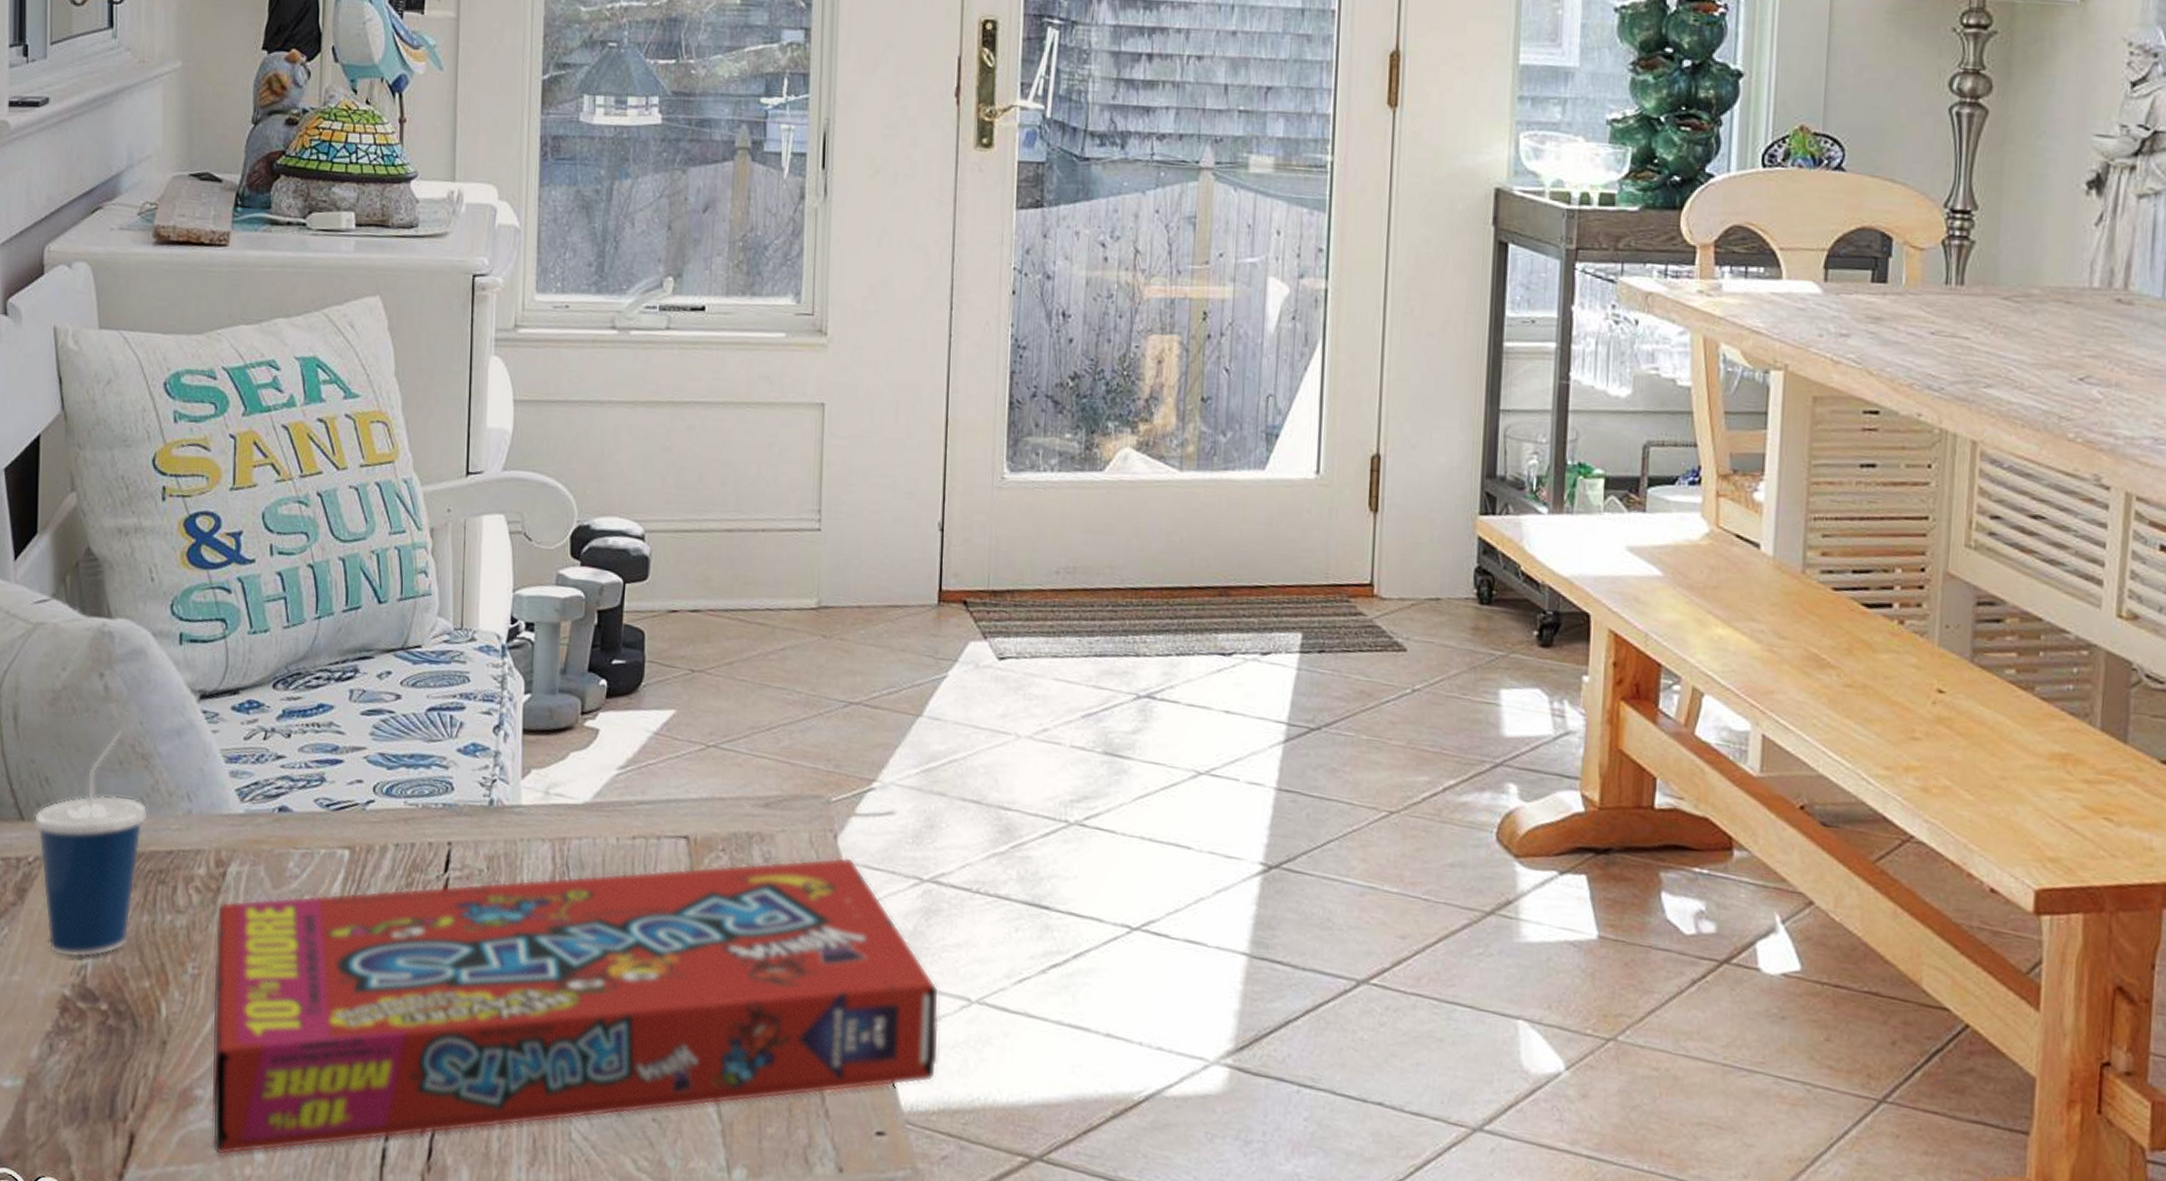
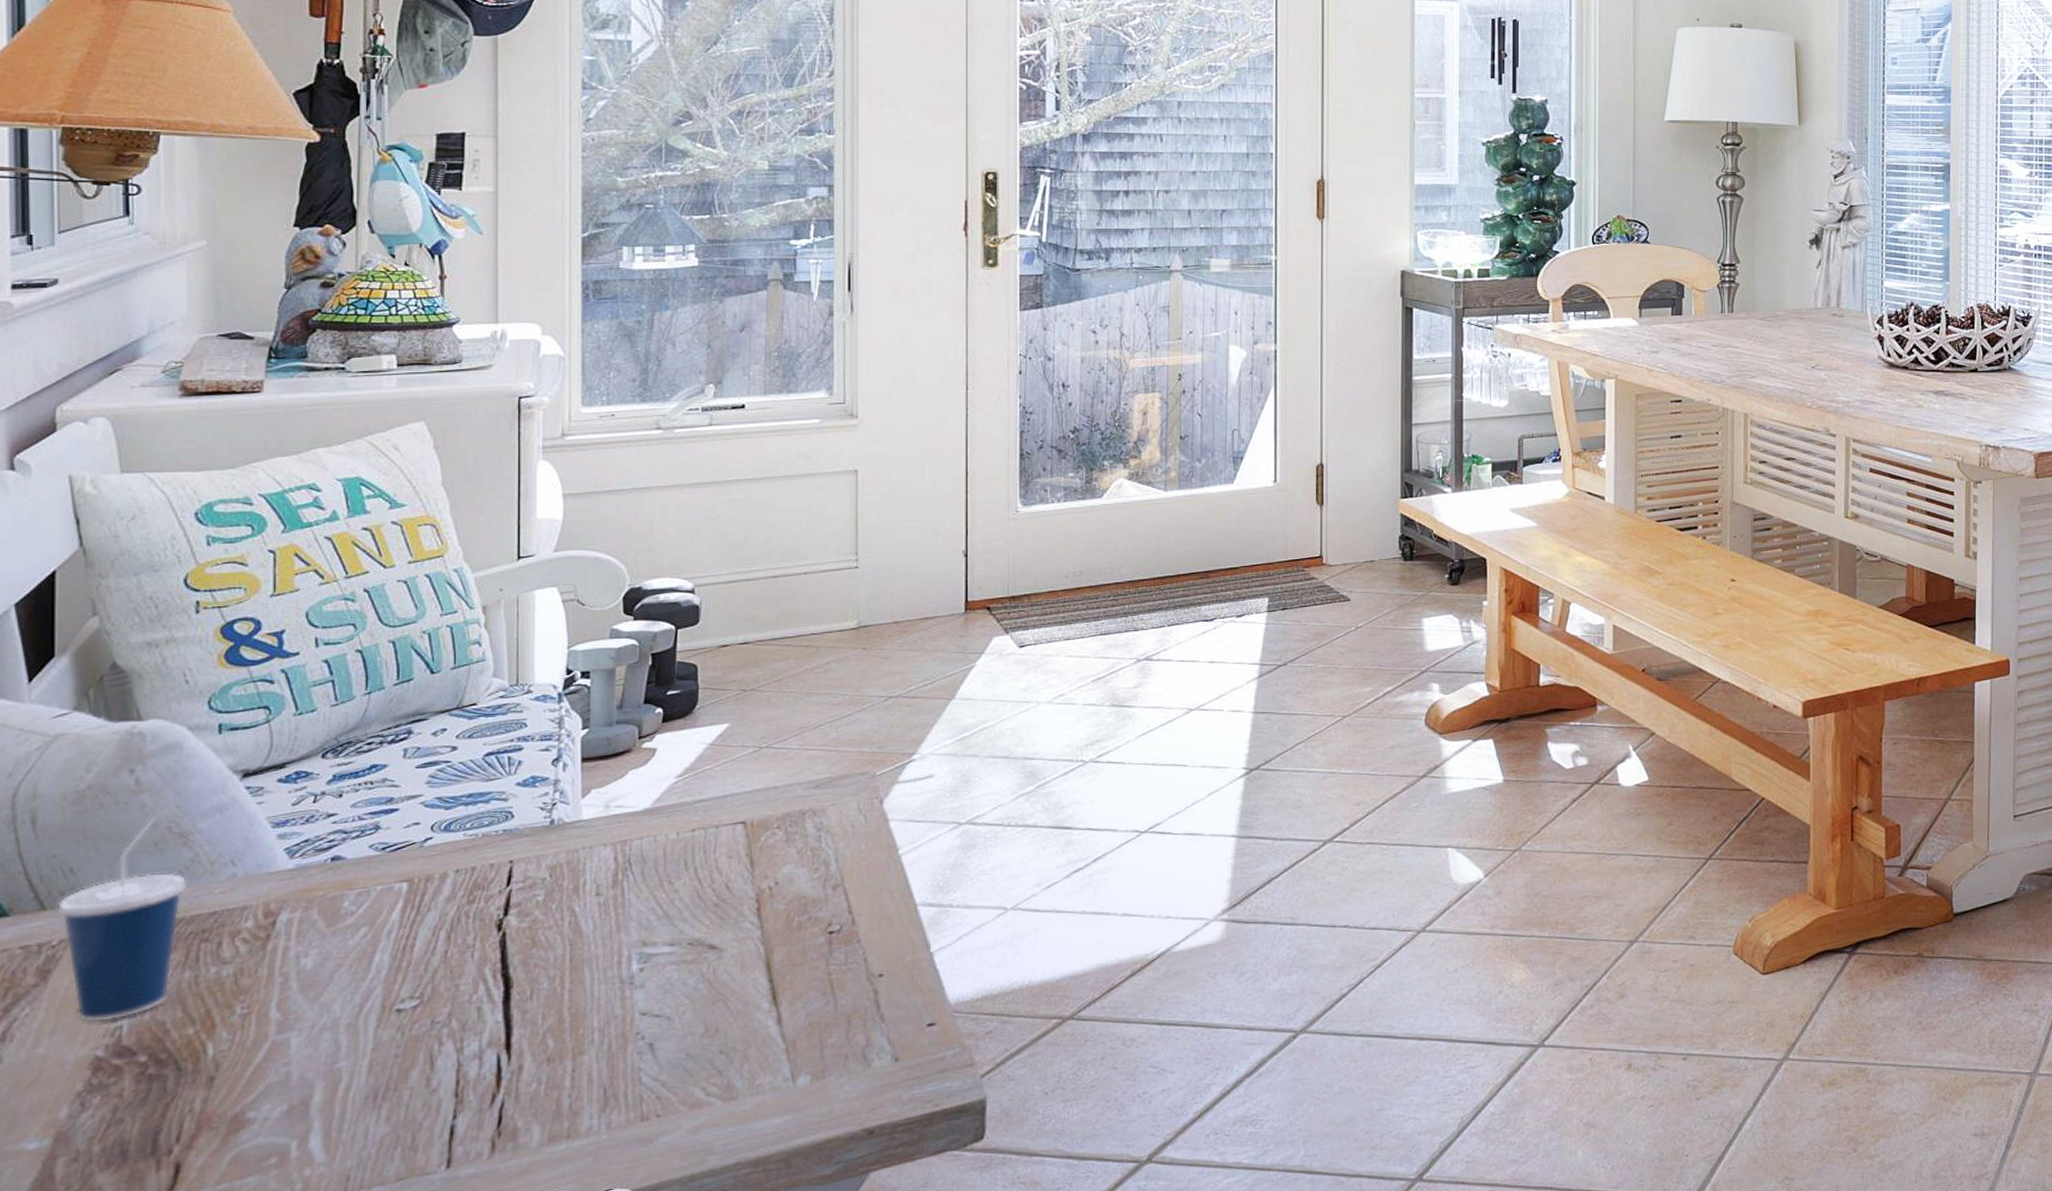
snack box: present [211,857,940,1155] -> none [264,816,980,1164]

